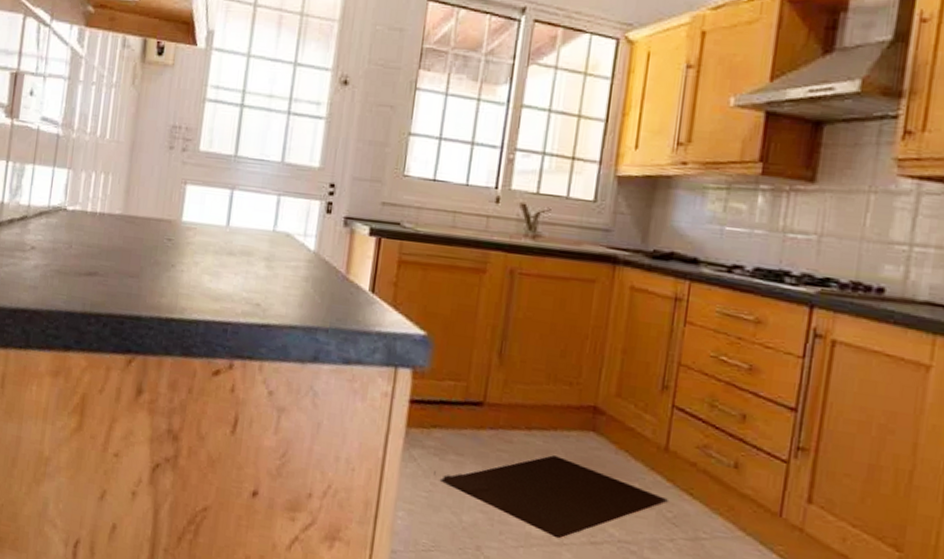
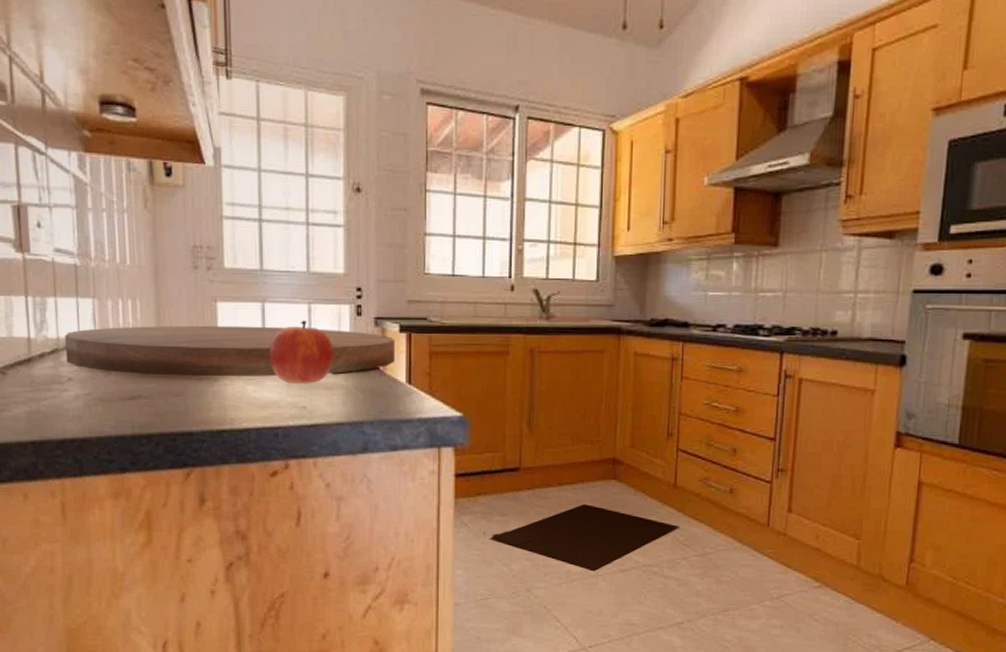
cutting board: none [33,199,364,273] -> present [65,325,396,377]
fruit: none [230,212,298,281] -> present [268,320,334,384]

